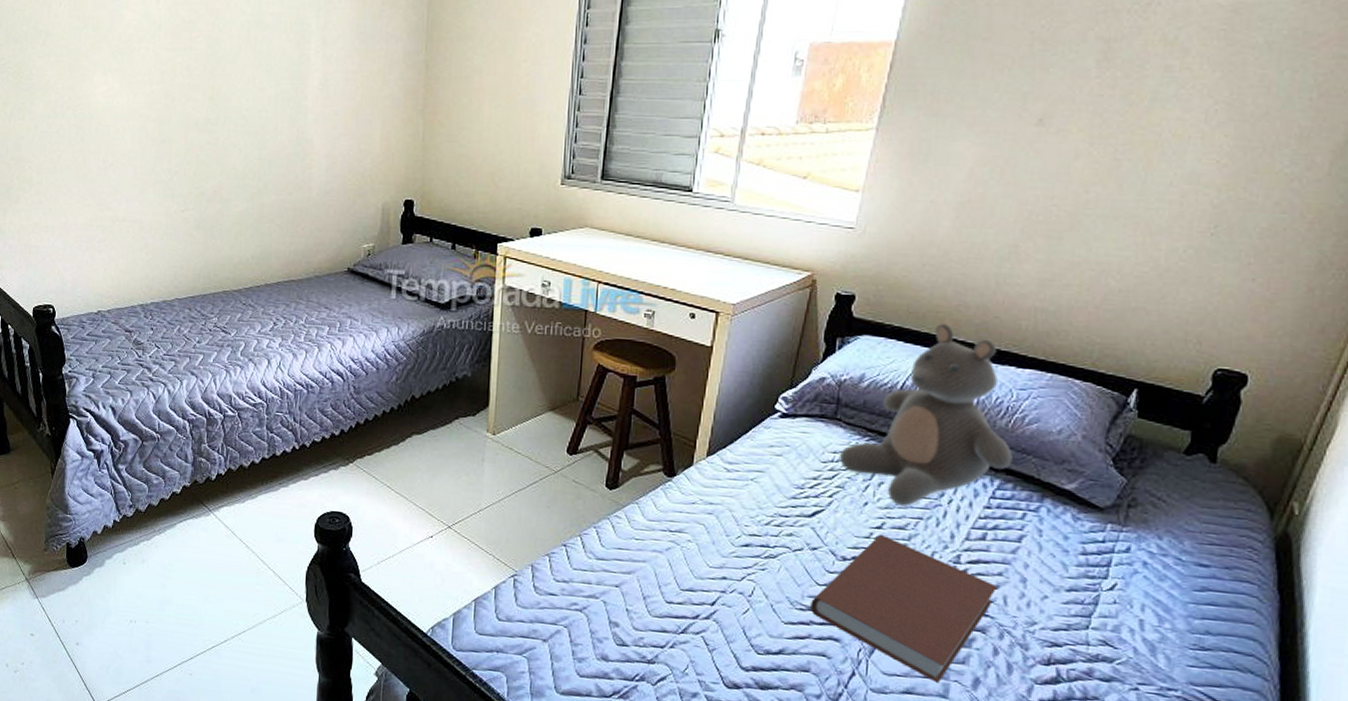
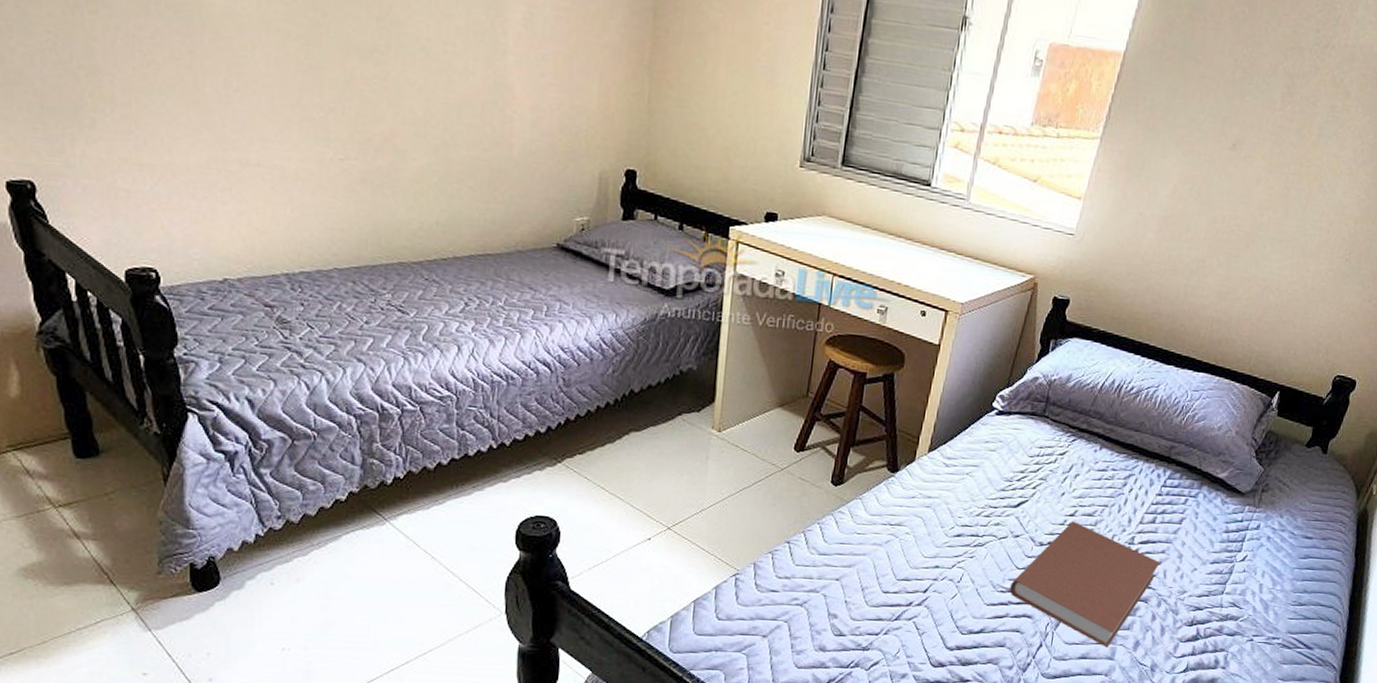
teddy bear: present [840,322,1012,506] -> none [1044,328,1183,495]

